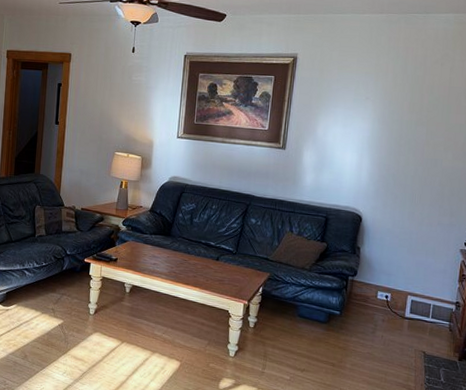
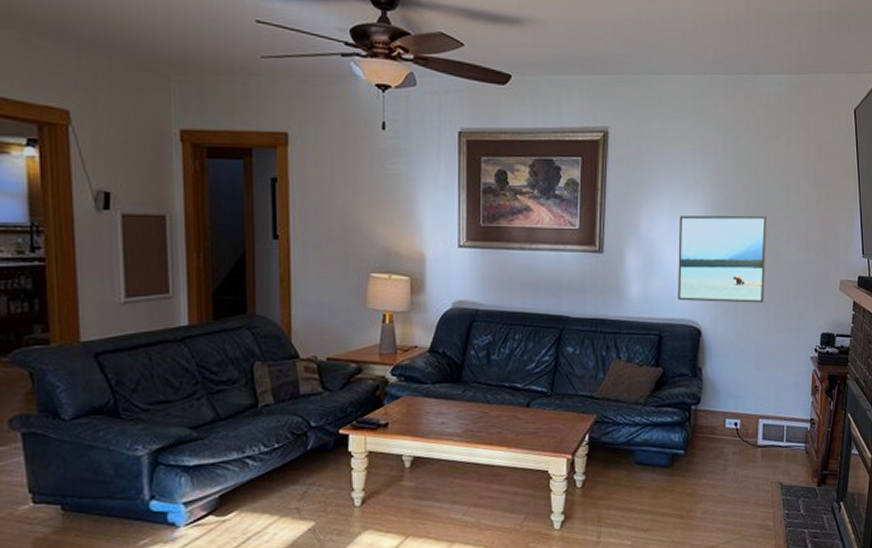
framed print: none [344,124,427,200] -> present [678,215,766,303]

